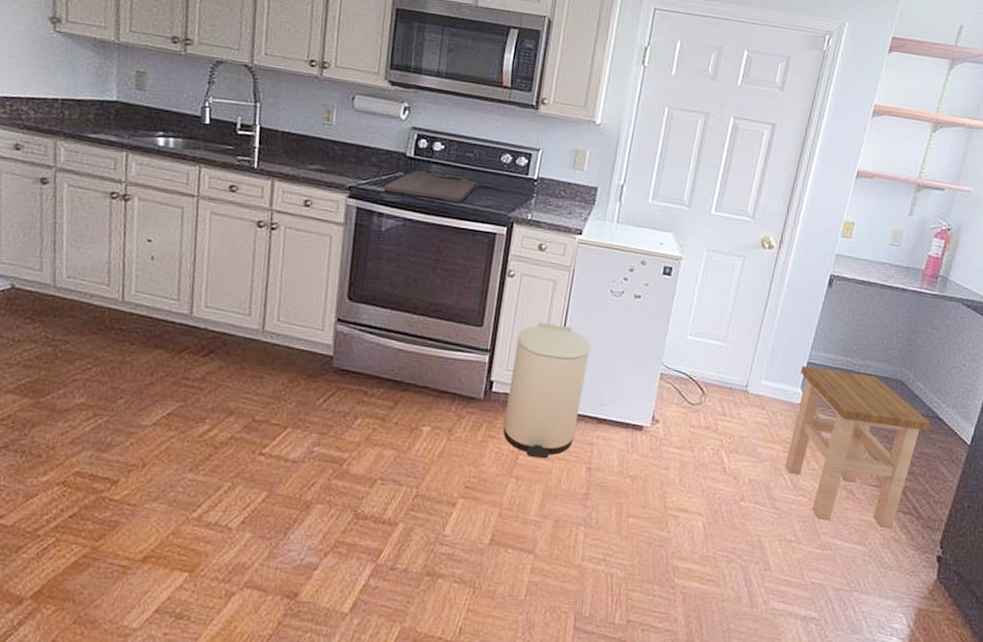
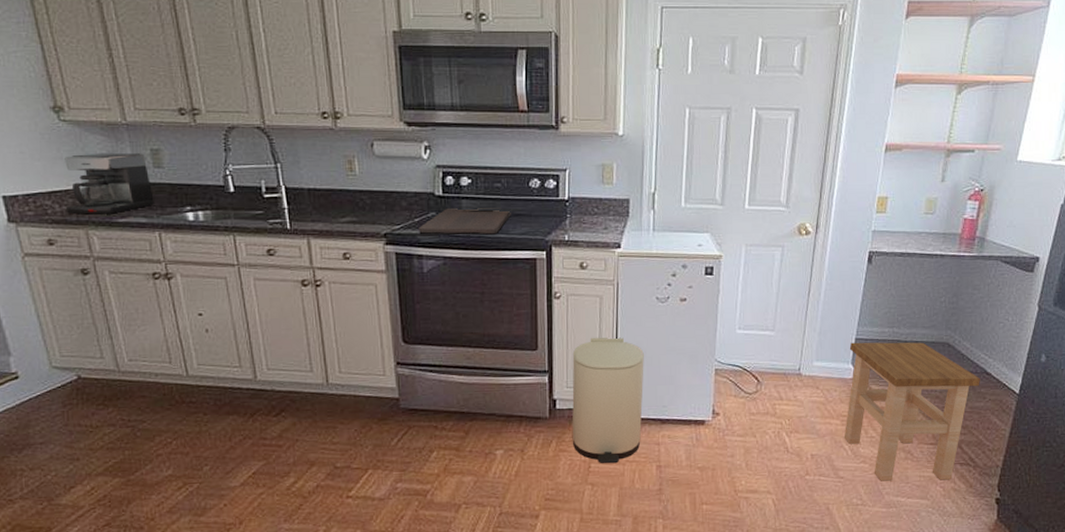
coffee maker: none [40,66,130,128] -> present [64,152,154,215]

